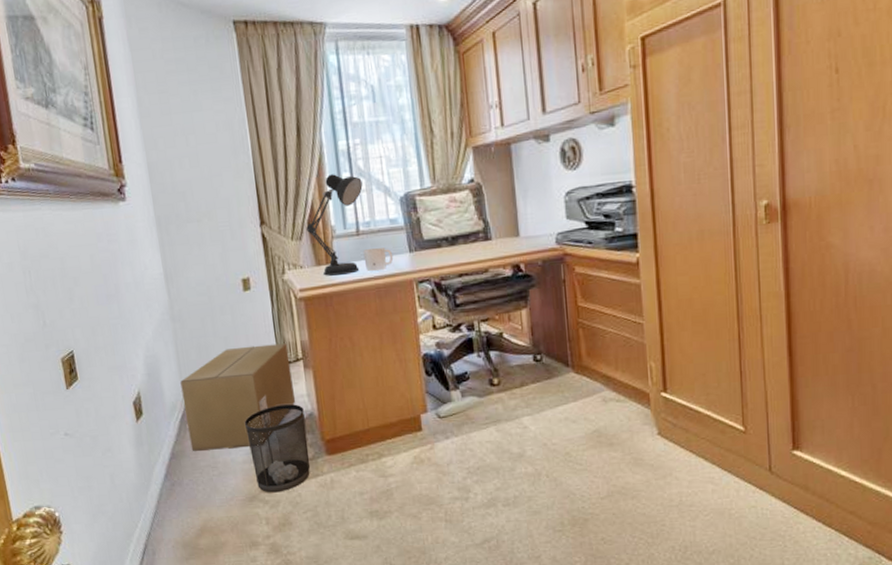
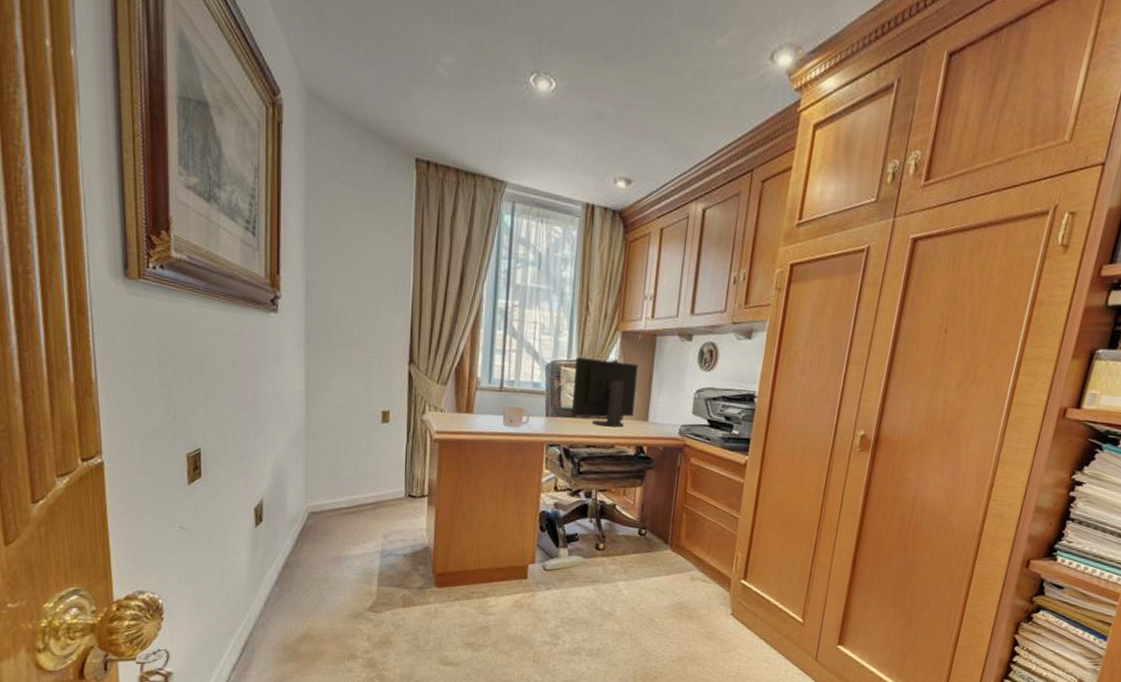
box: present [180,343,296,451] -> none [305,474,416,569]
waste bin: present [244,404,310,493] -> none [361,534,421,614]
desk lamp: present [306,174,363,276] -> none [453,329,514,426]
computer monitor: none [429,178,502,252] -> present [572,357,639,428]

